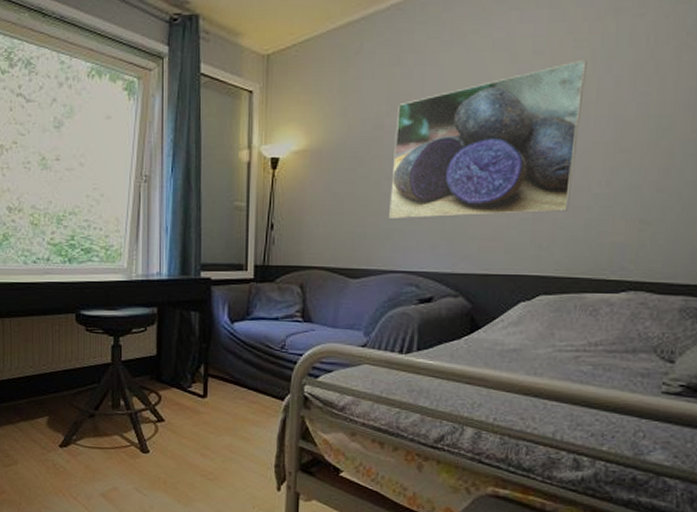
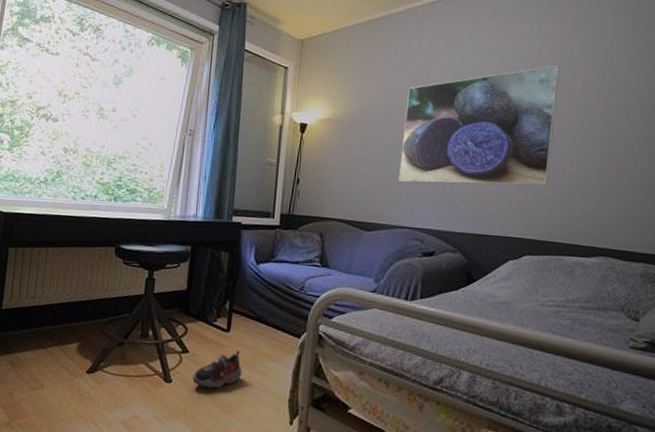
shoe: none [170,417,223,458] -> present [192,351,242,389]

